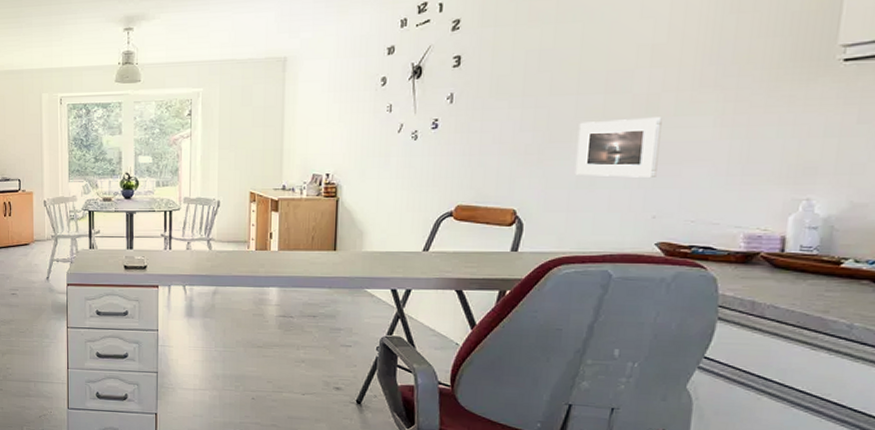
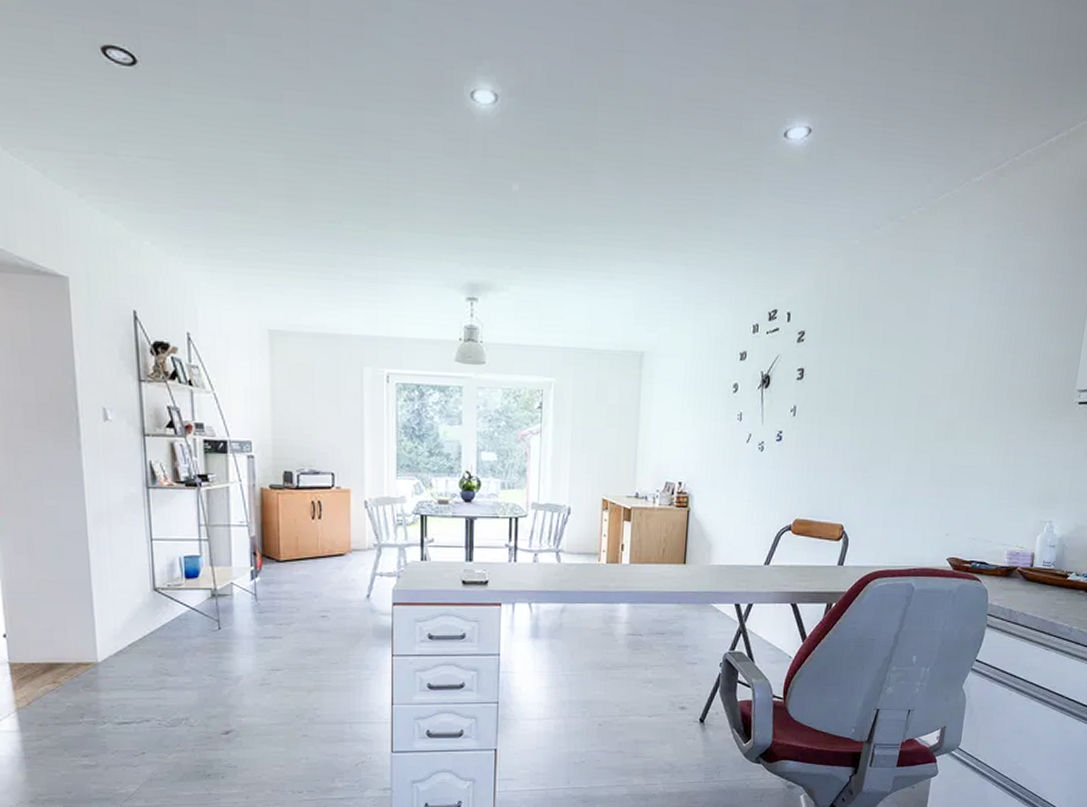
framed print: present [574,117,662,177] -> none [890,442,957,498]

